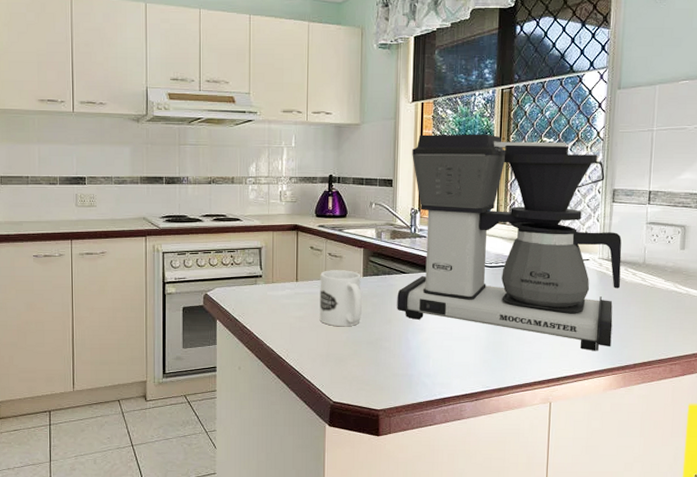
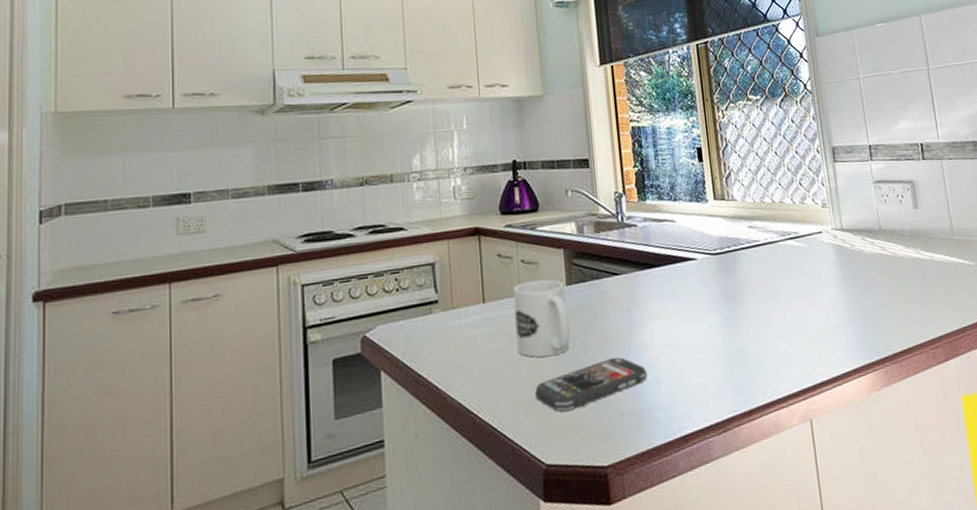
smartphone: none [330,335,419,368] -> present [535,357,647,412]
coffee maker: present [397,134,622,351] -> none [607,96,865,345]

